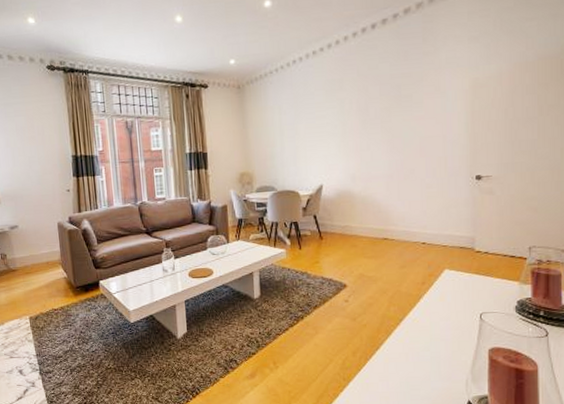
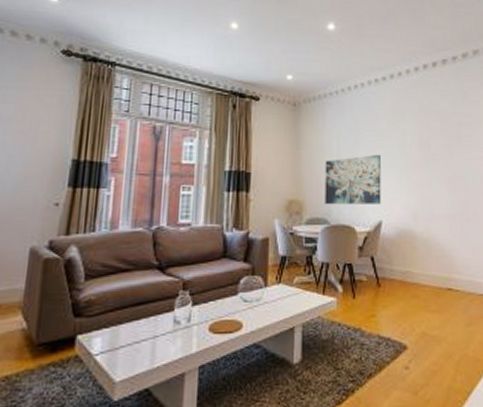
wall art: none [269,124,322,175] -> present [325,154,382,205]

